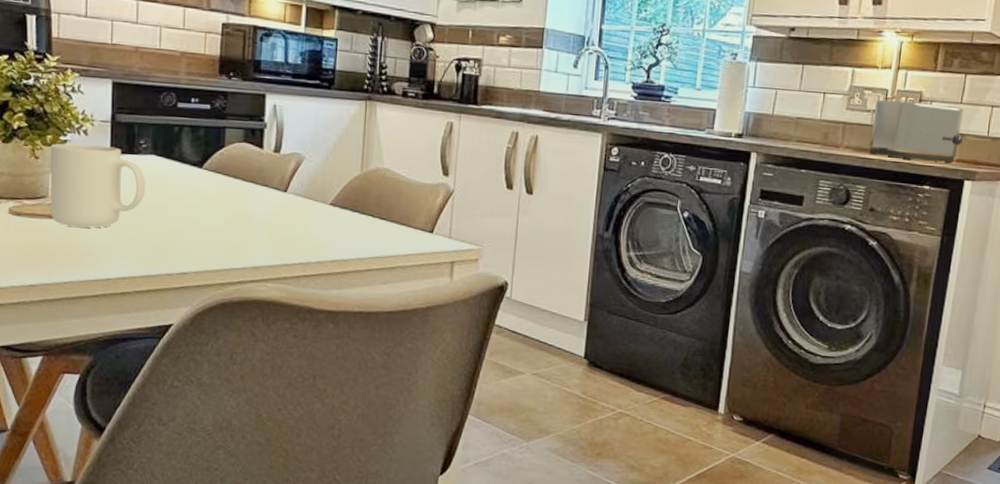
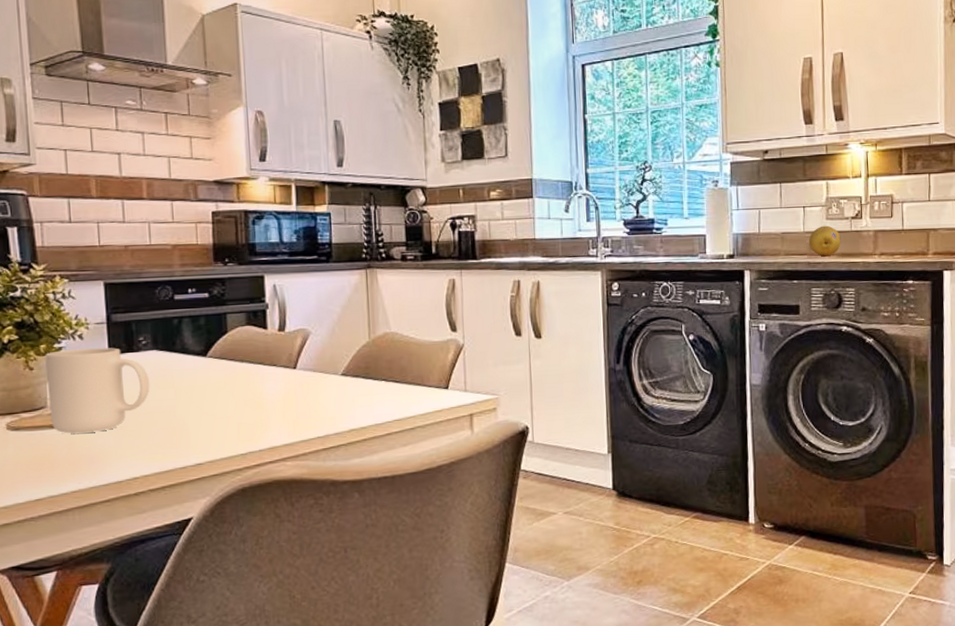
fruit: none [824,115,859,149] -> present [809,225,841,257]
toaster: present [868,99,963,164] -> none [851,204,936,259]

